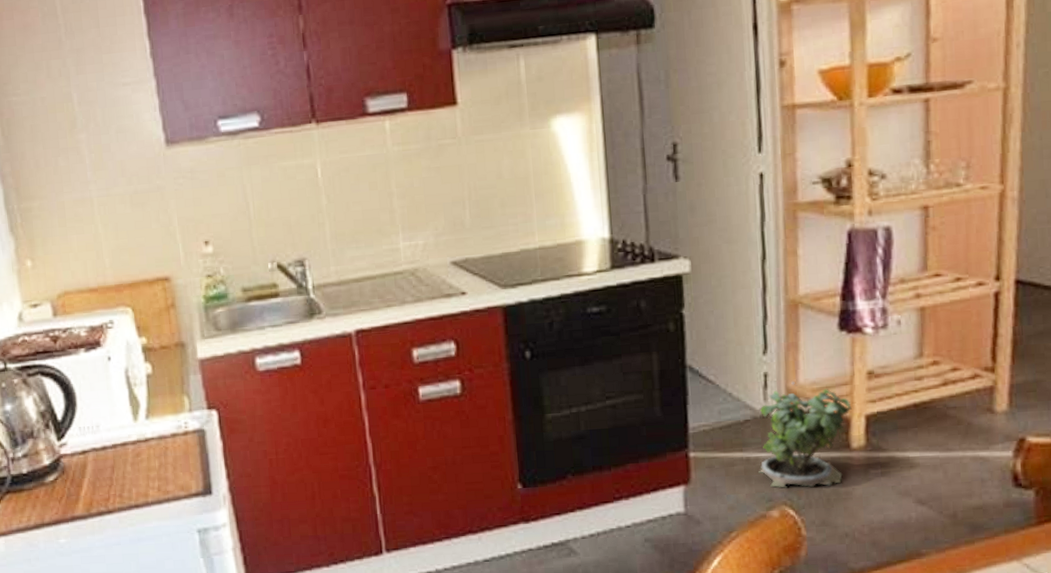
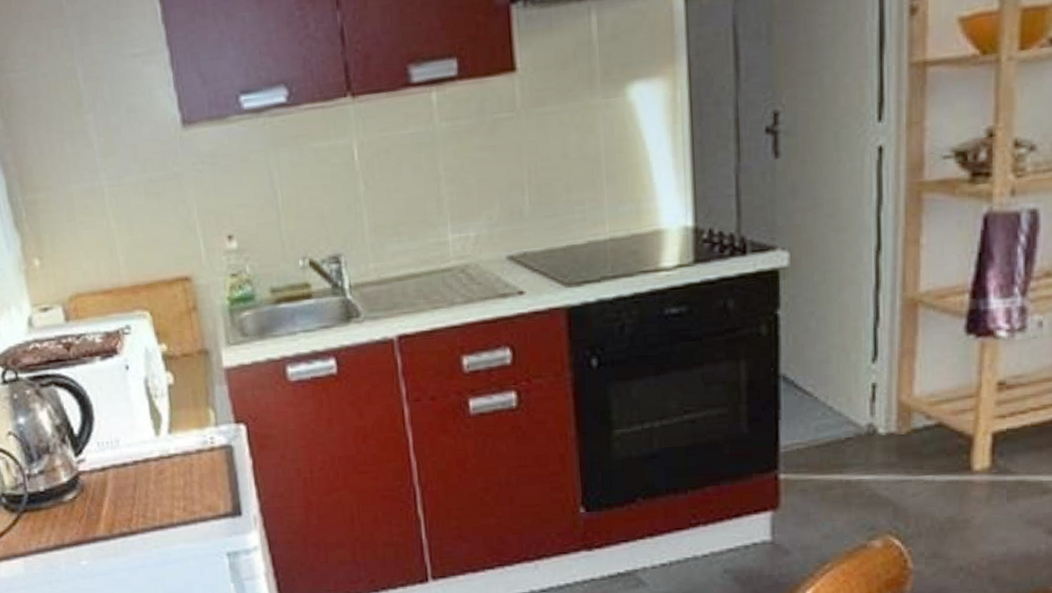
potted plant: present [759,382,852,488] -> none [860,394,976,515]

